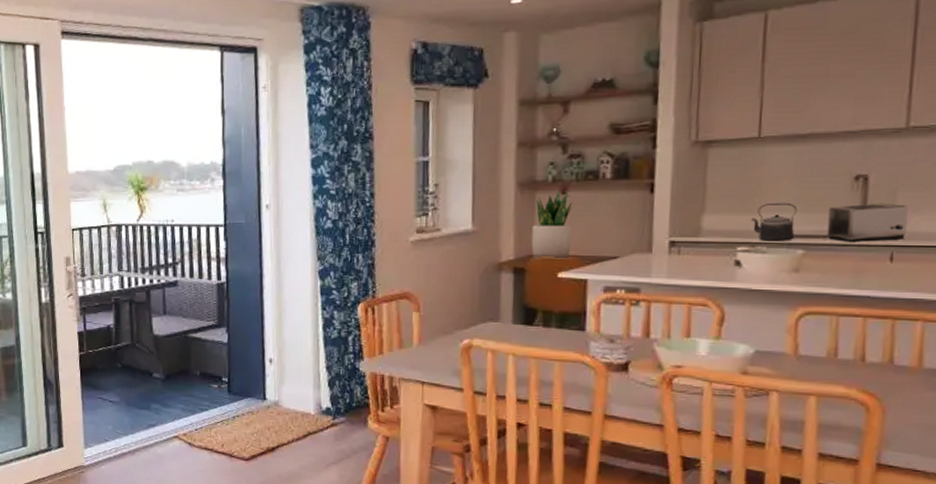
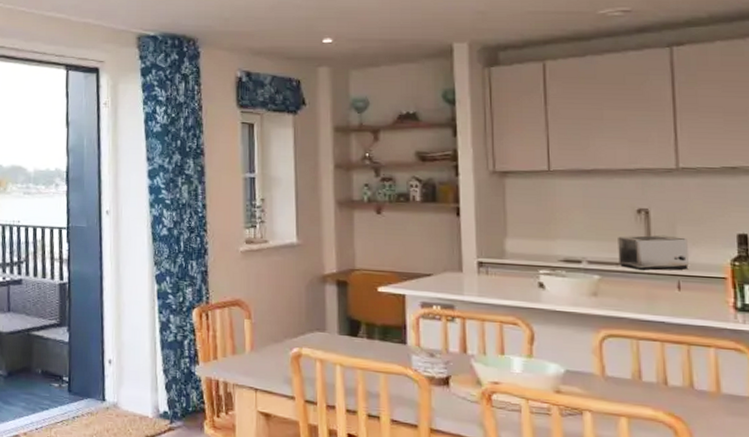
planter: present [531,191,573,258] -> none [352,210,389,274]
kettle: present [750,202,797,241] -> none [549,230,590,267]

